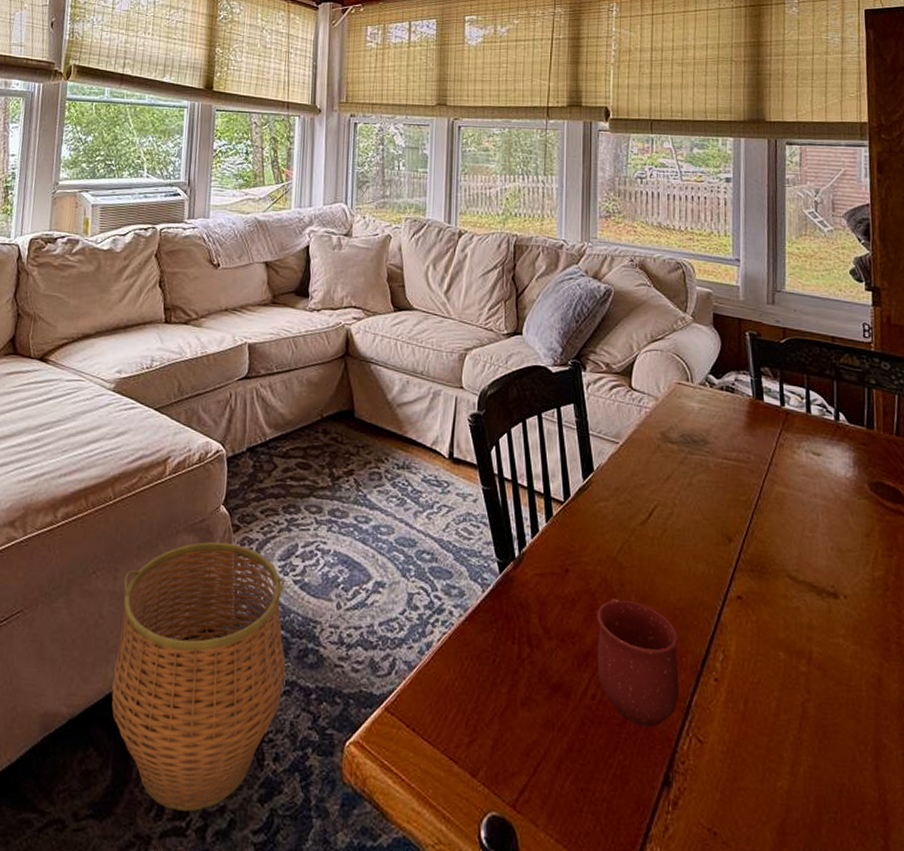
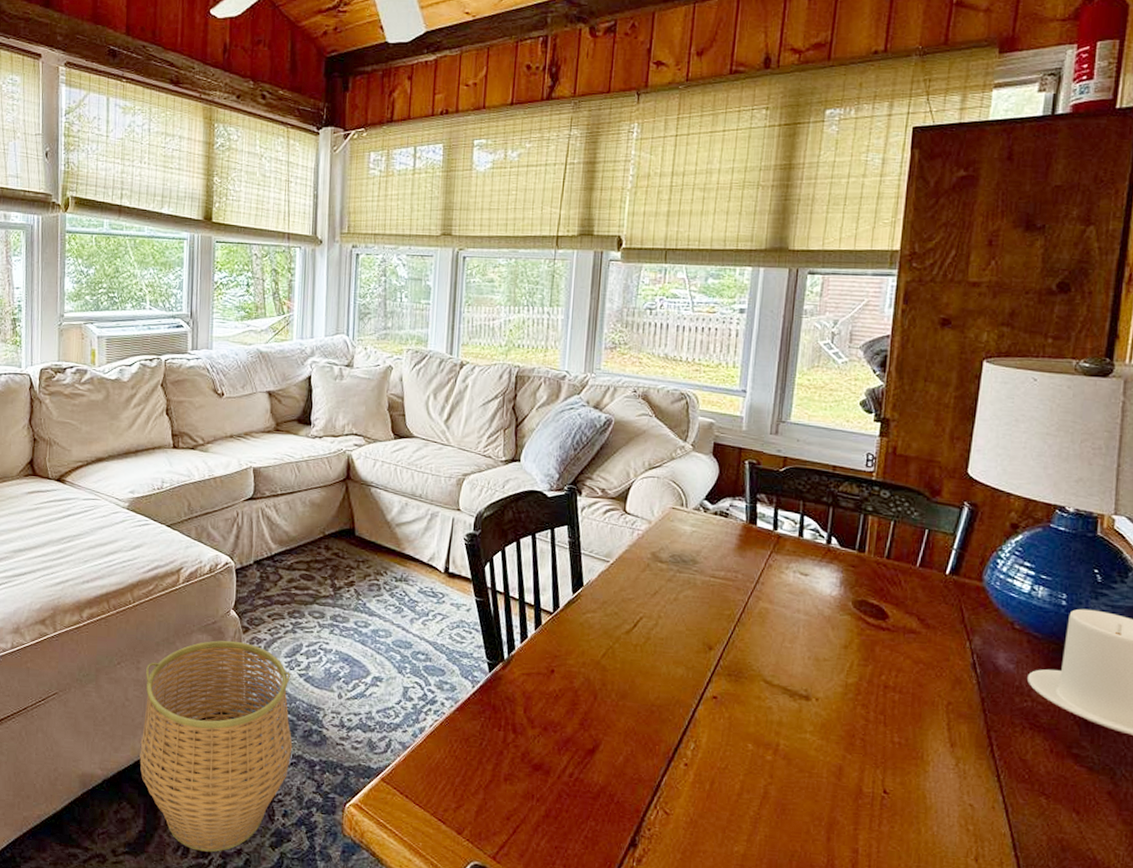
mug: present [597,597,679,728] -> none [576,695,654,801]

